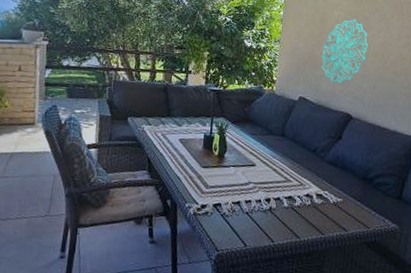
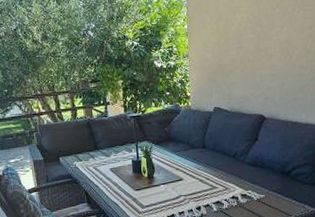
wall decoration: present [321,18,369,84] -> none [229,18,274,88]

